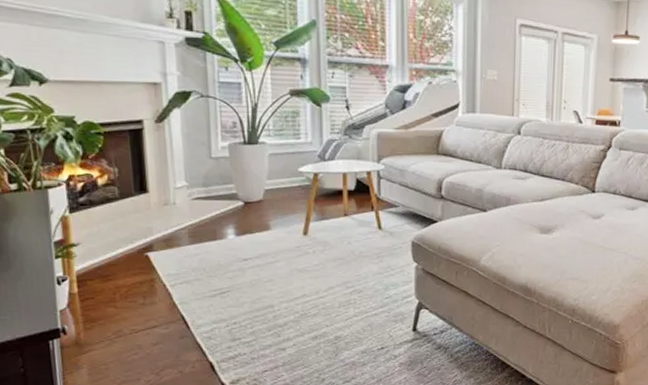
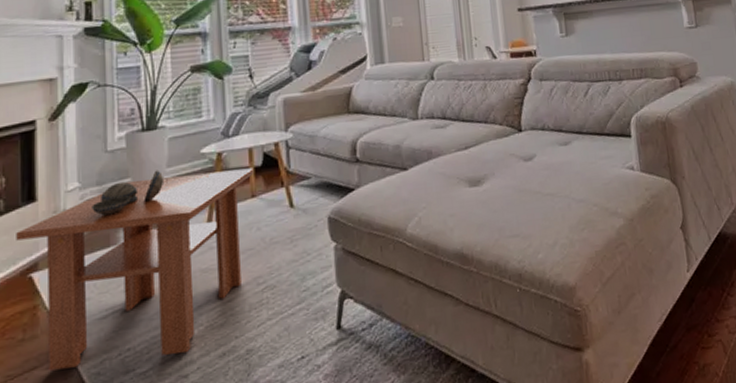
coffee table: none [131,188,347,332] -> present [16,167,254,371]
decorative bowl: none [199,180,265,214] -> present [92,170,165,216]

